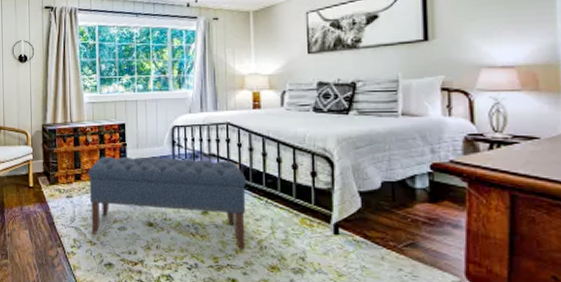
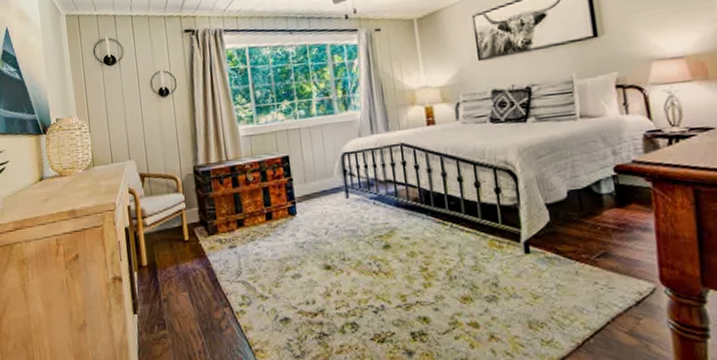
bench: present [88,157,247,249] -> none [251,186,434,287]

